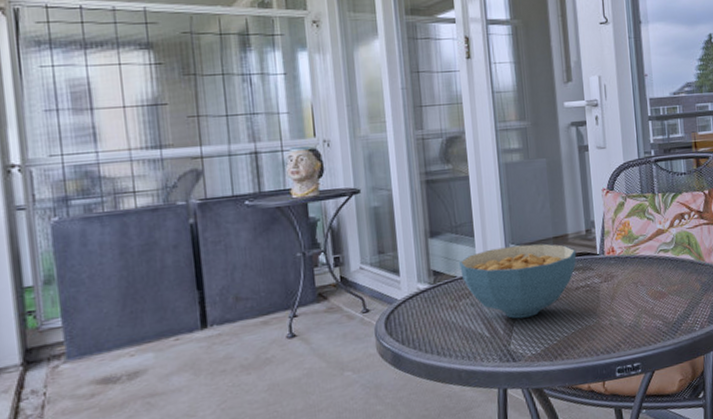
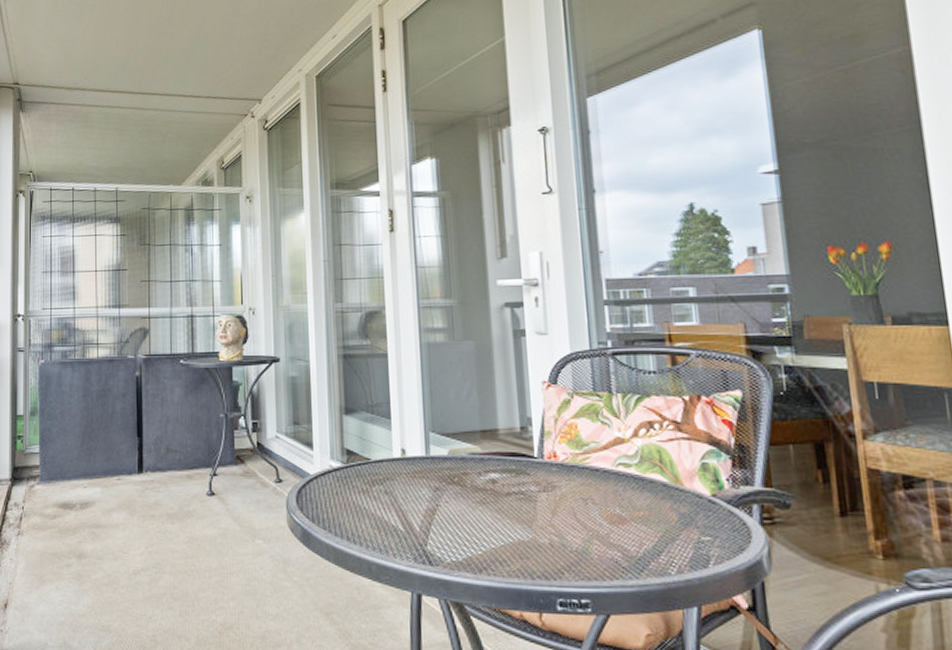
cereal bowl: present [459,243,577,319] -> none [374,434,509,518]

